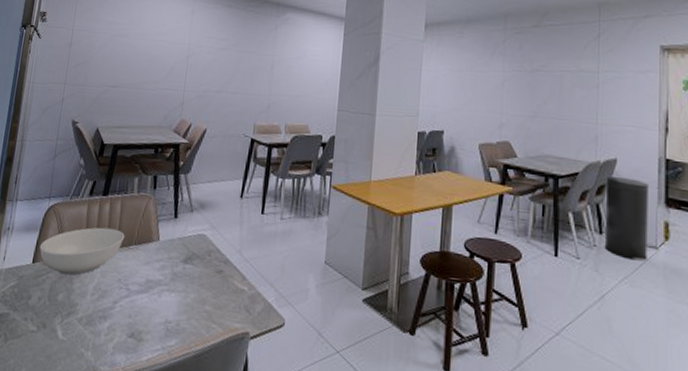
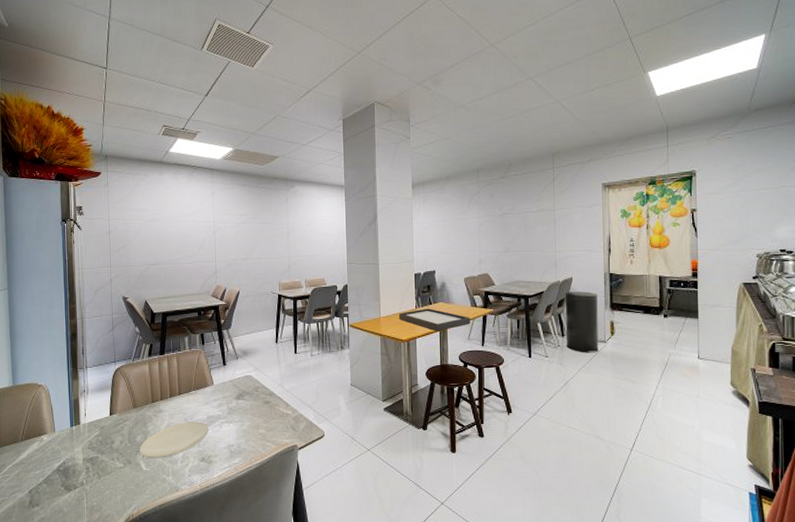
bowl: present [39,227,125,275] -> none [114,380,185,421]
plate: none [58,283,146,326] -> present [139,421,209,458]
tray: none [394,176,483,208] -> present [399,308,471,331]

